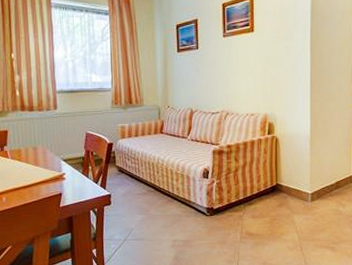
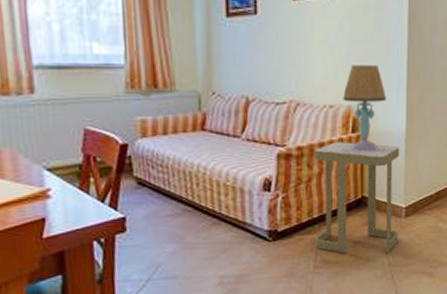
side table: none [240,142,306,230] -> present [314,142,400,254]
table lamp: none [261,83,295,149] -> present [343,65,387,152]

